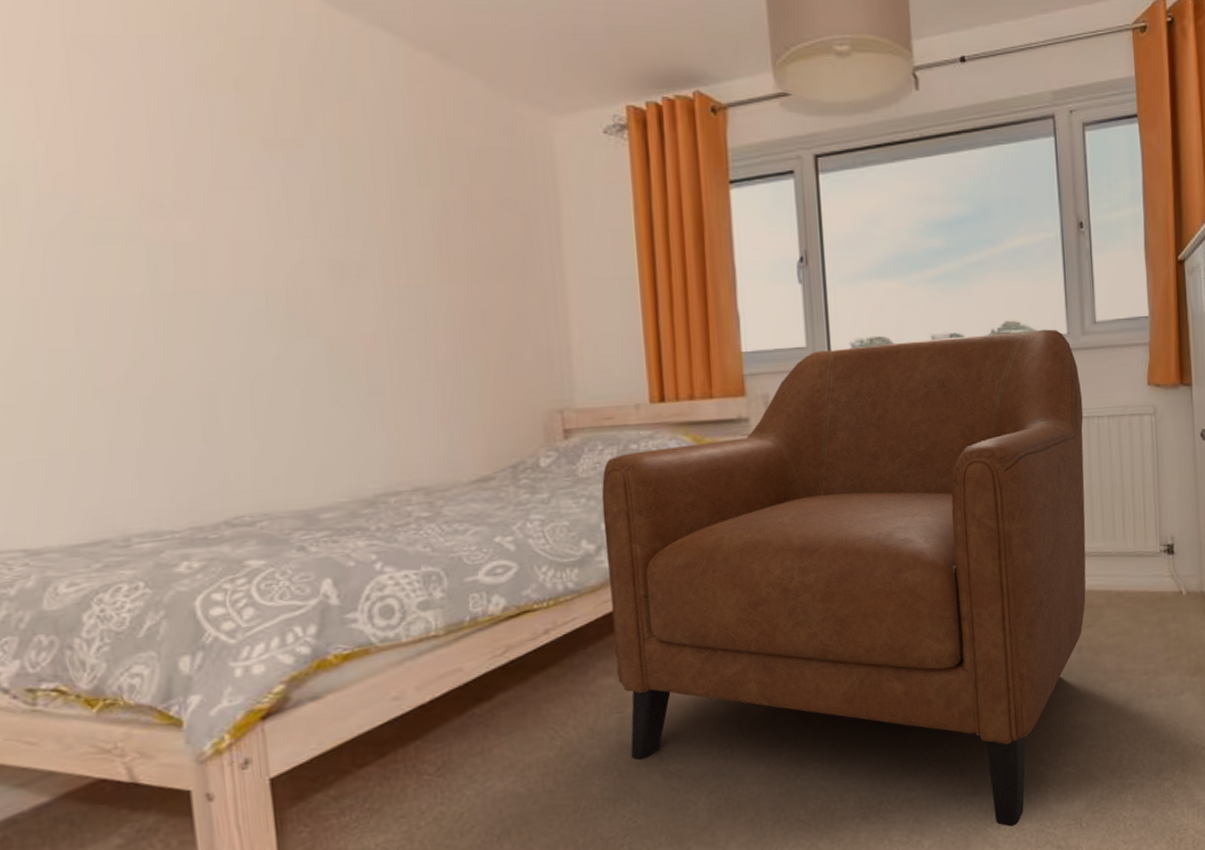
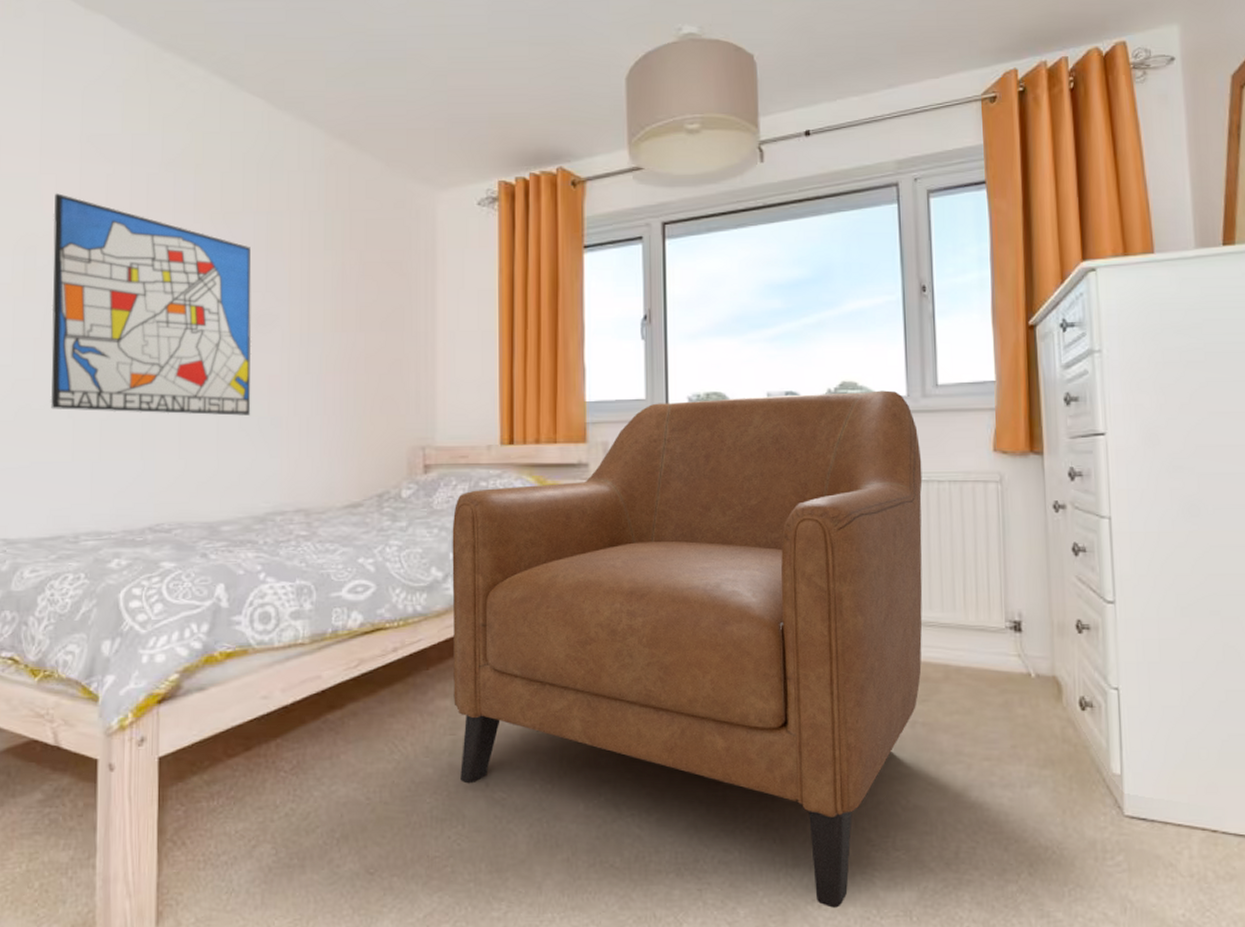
wall art: none [35,112,344,388] -> present [50,193,252,416]

